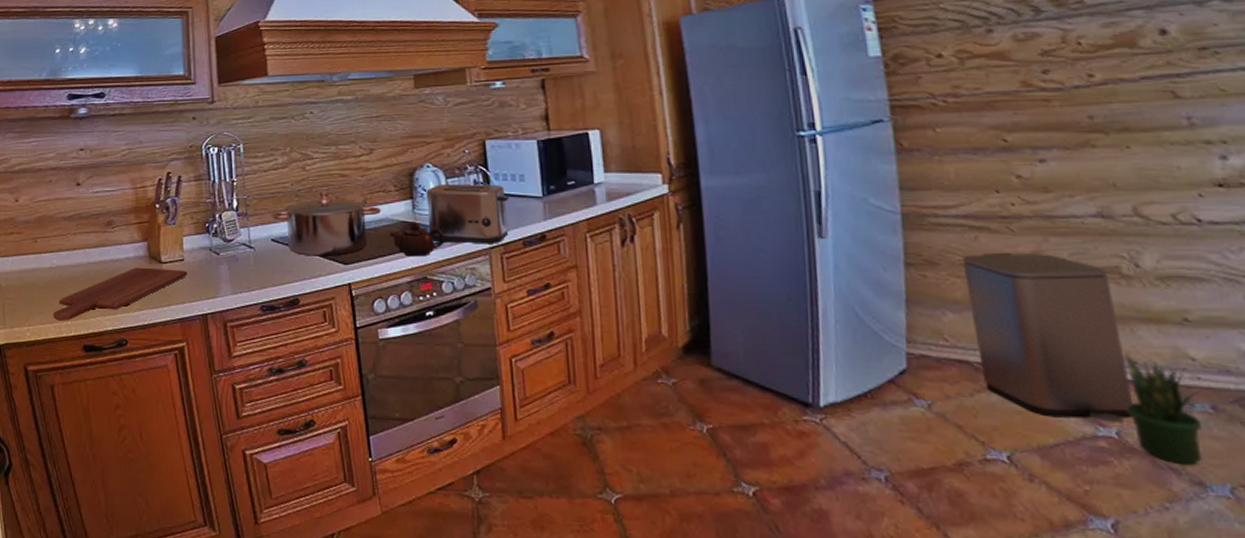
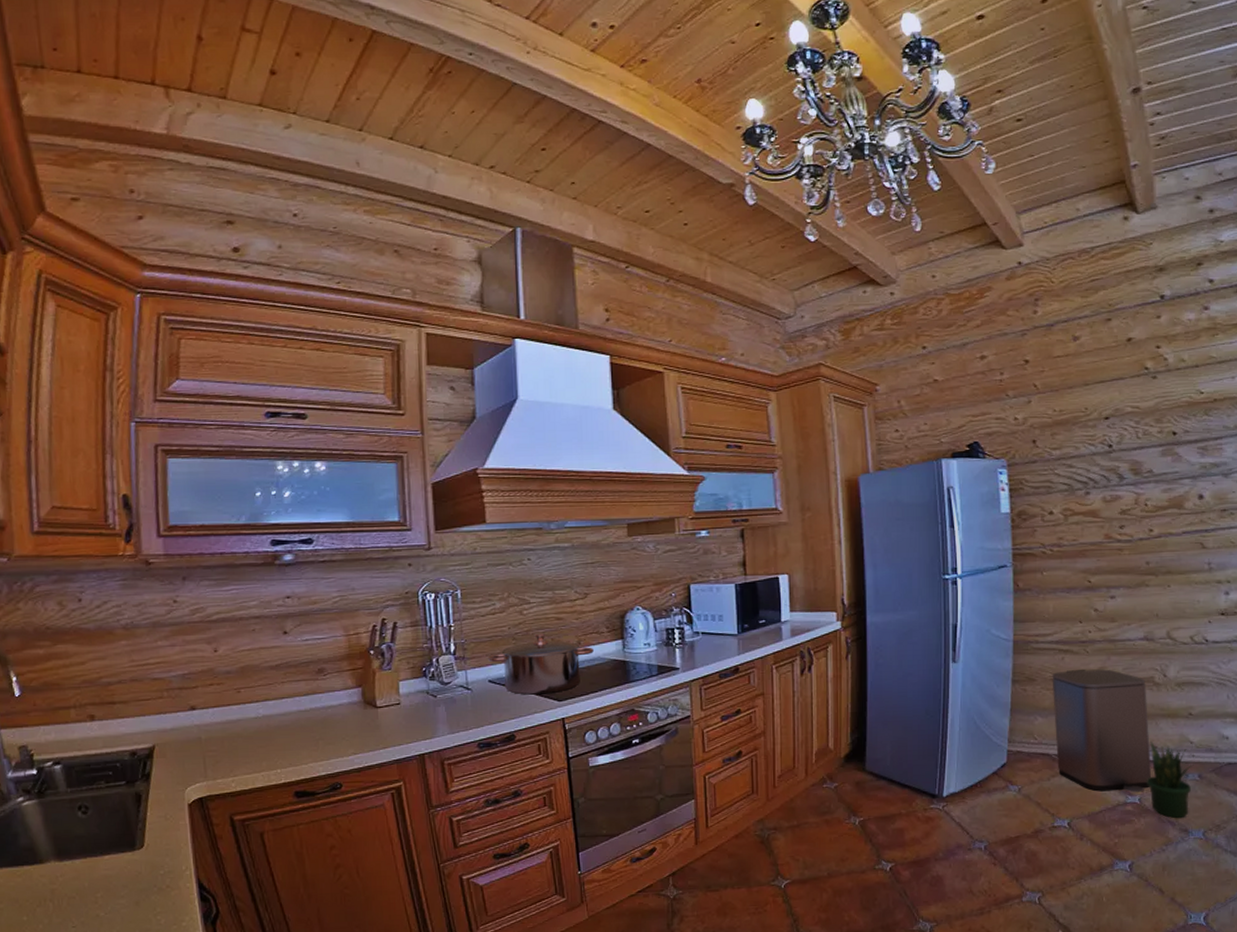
cutting board: present [53,267,188,322] -> none [260,712,405,771]
teapot: present [389,221,445,257] -> none [601,659,651,692]
toaster: present [426,184,510,244] -> none [636,624,709,678]

